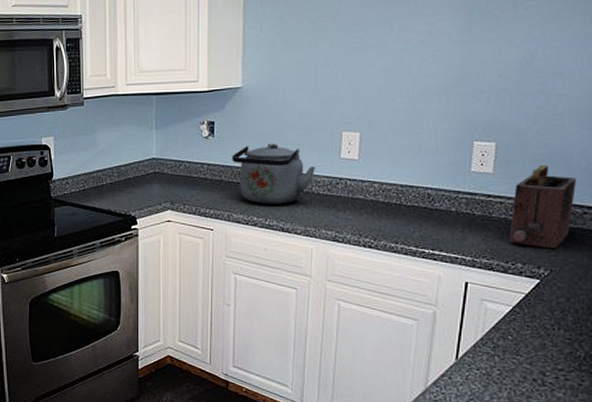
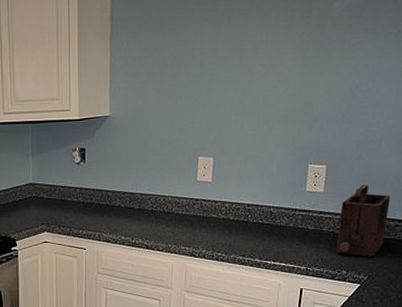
kettle: present [232,143,315,204] -> none [101,168,175,224]

